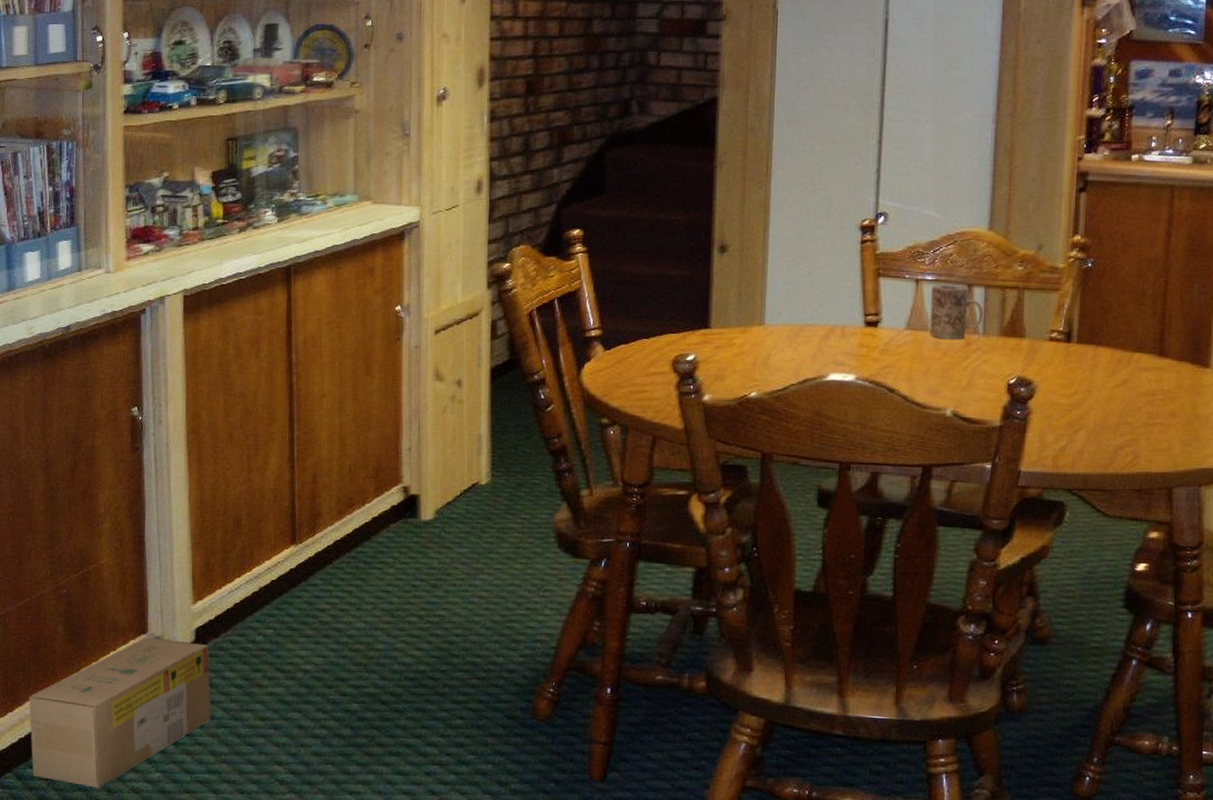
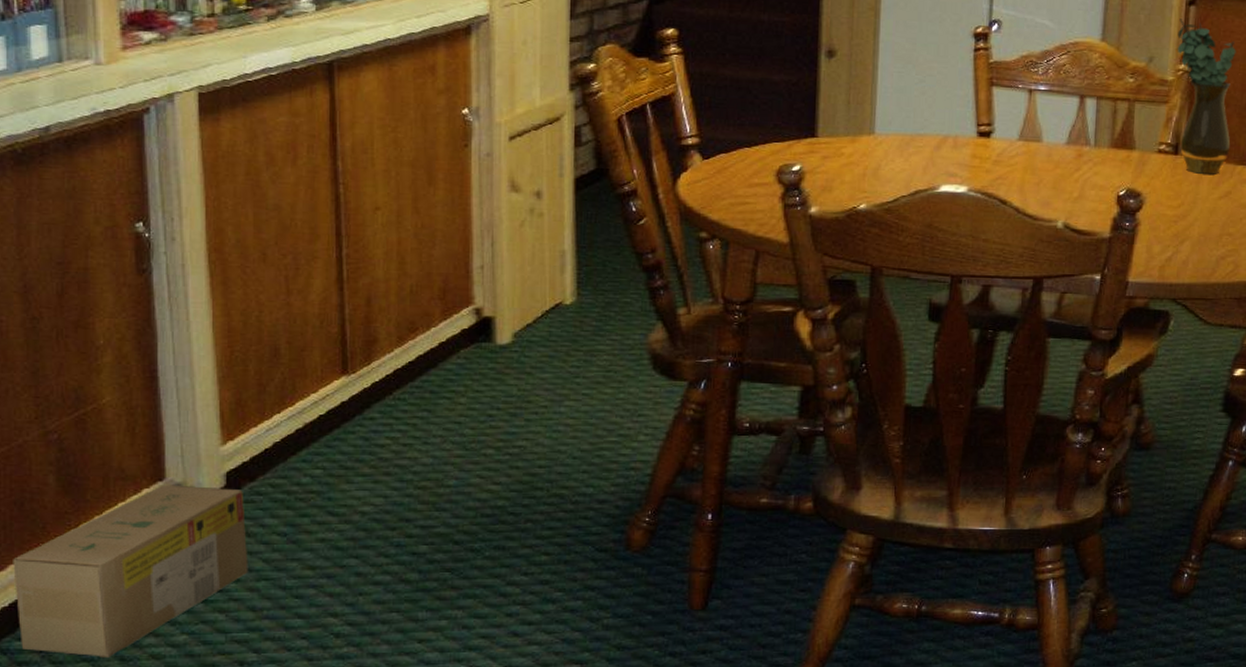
mug: present [930,283,984,340] -> none [1042,94,1095,152]
vase: none [1067,206,1131,362] -> present [1177,19,1236,174]

